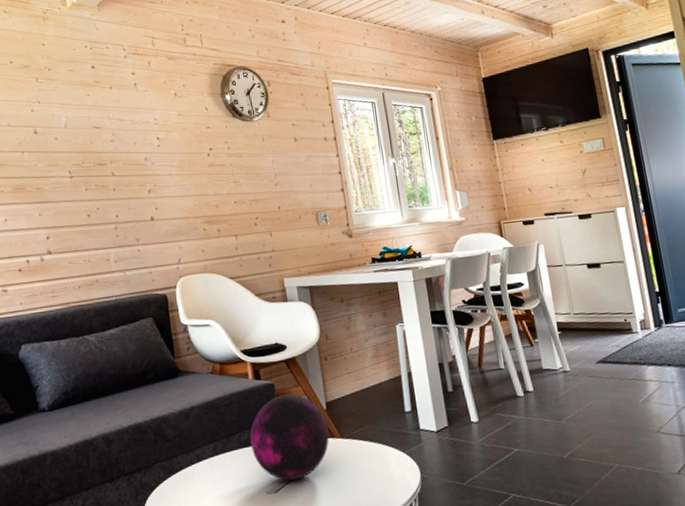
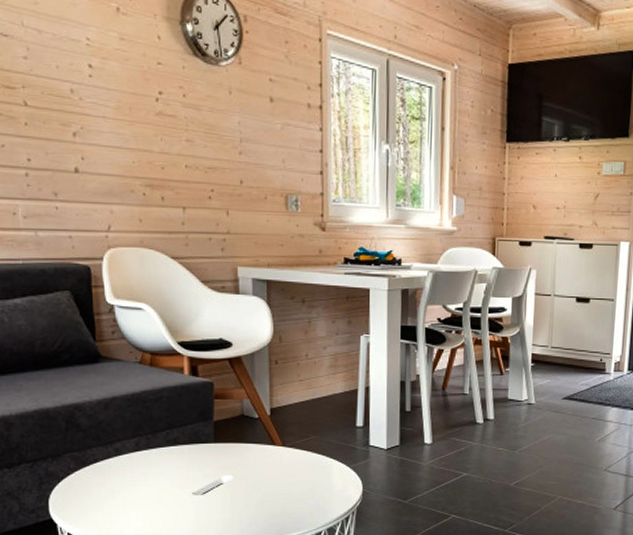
decorative orb: present [250,394,329,481] -> none [179,395,270,483]

